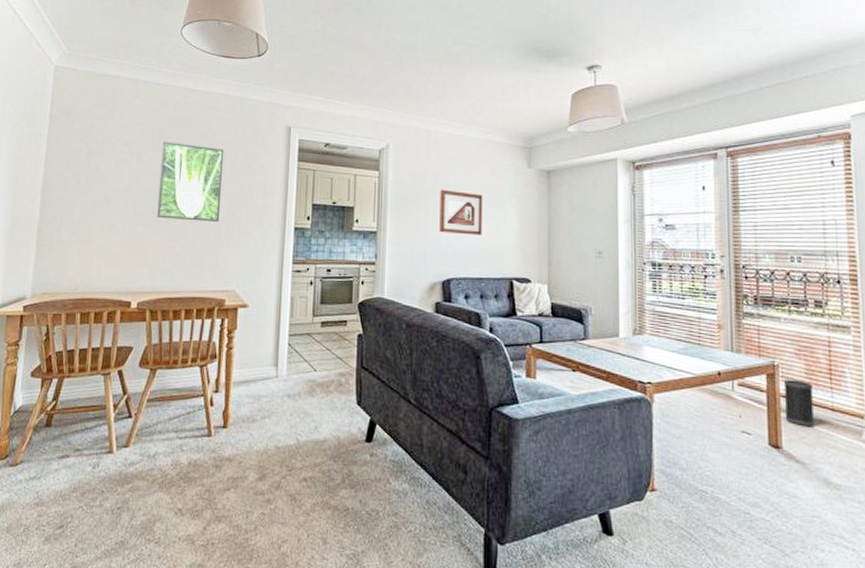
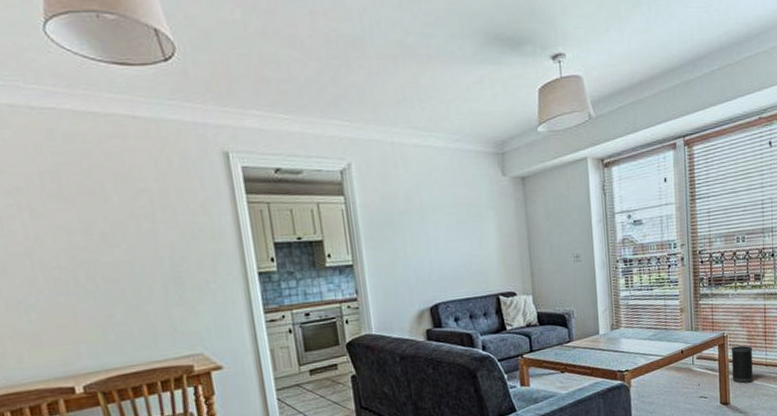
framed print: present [157,141,224,222] -> none [60,184,164,284]
picture frame: present [439,189,483,236] -> none [414,209,464,257]

